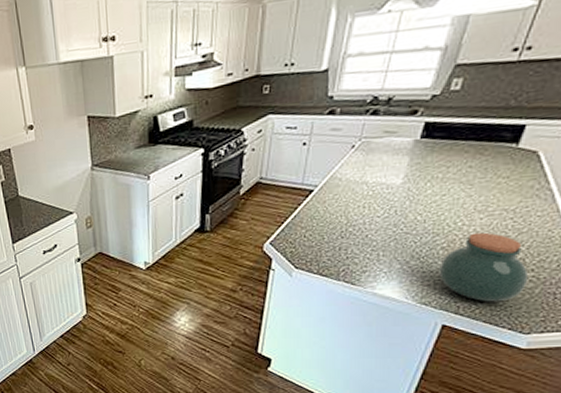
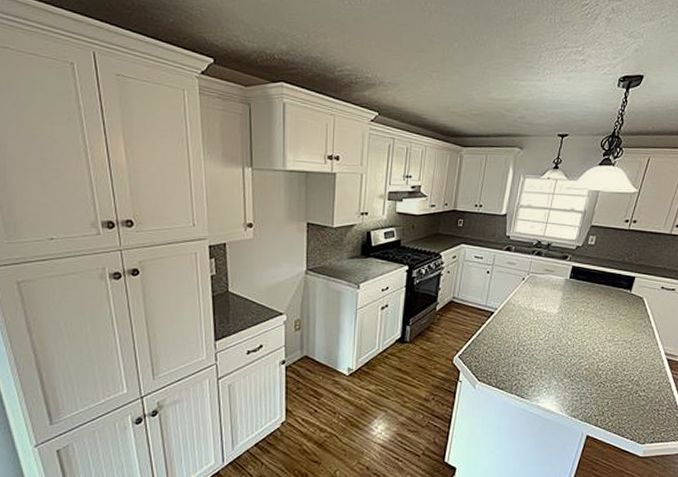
jar: present [439,232,529,302] -> none [583,358,642,416]

